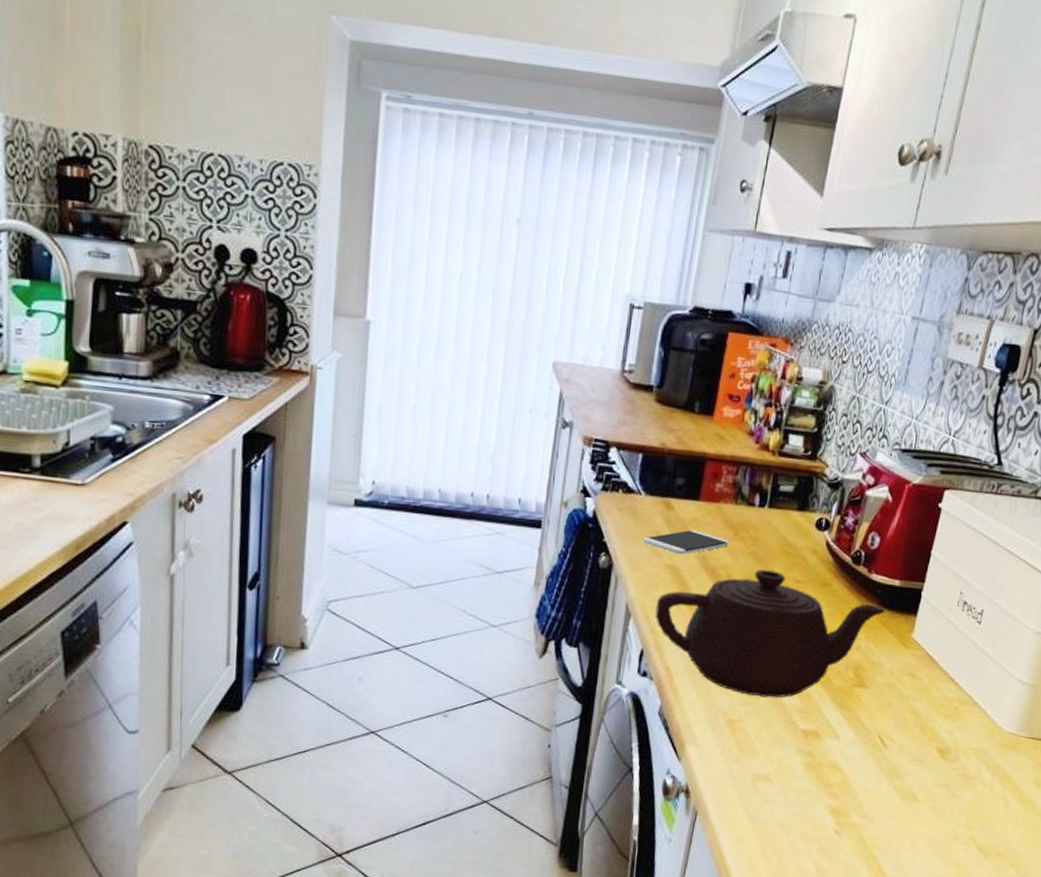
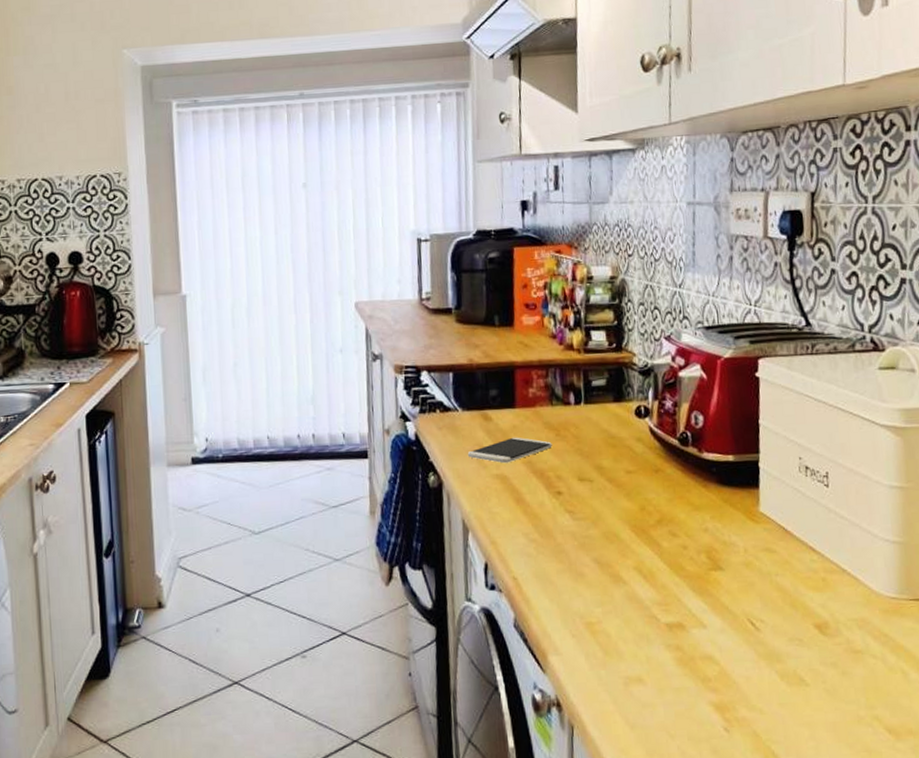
teapot: present [655,570,886,698] -> none [491,465,725,595]

